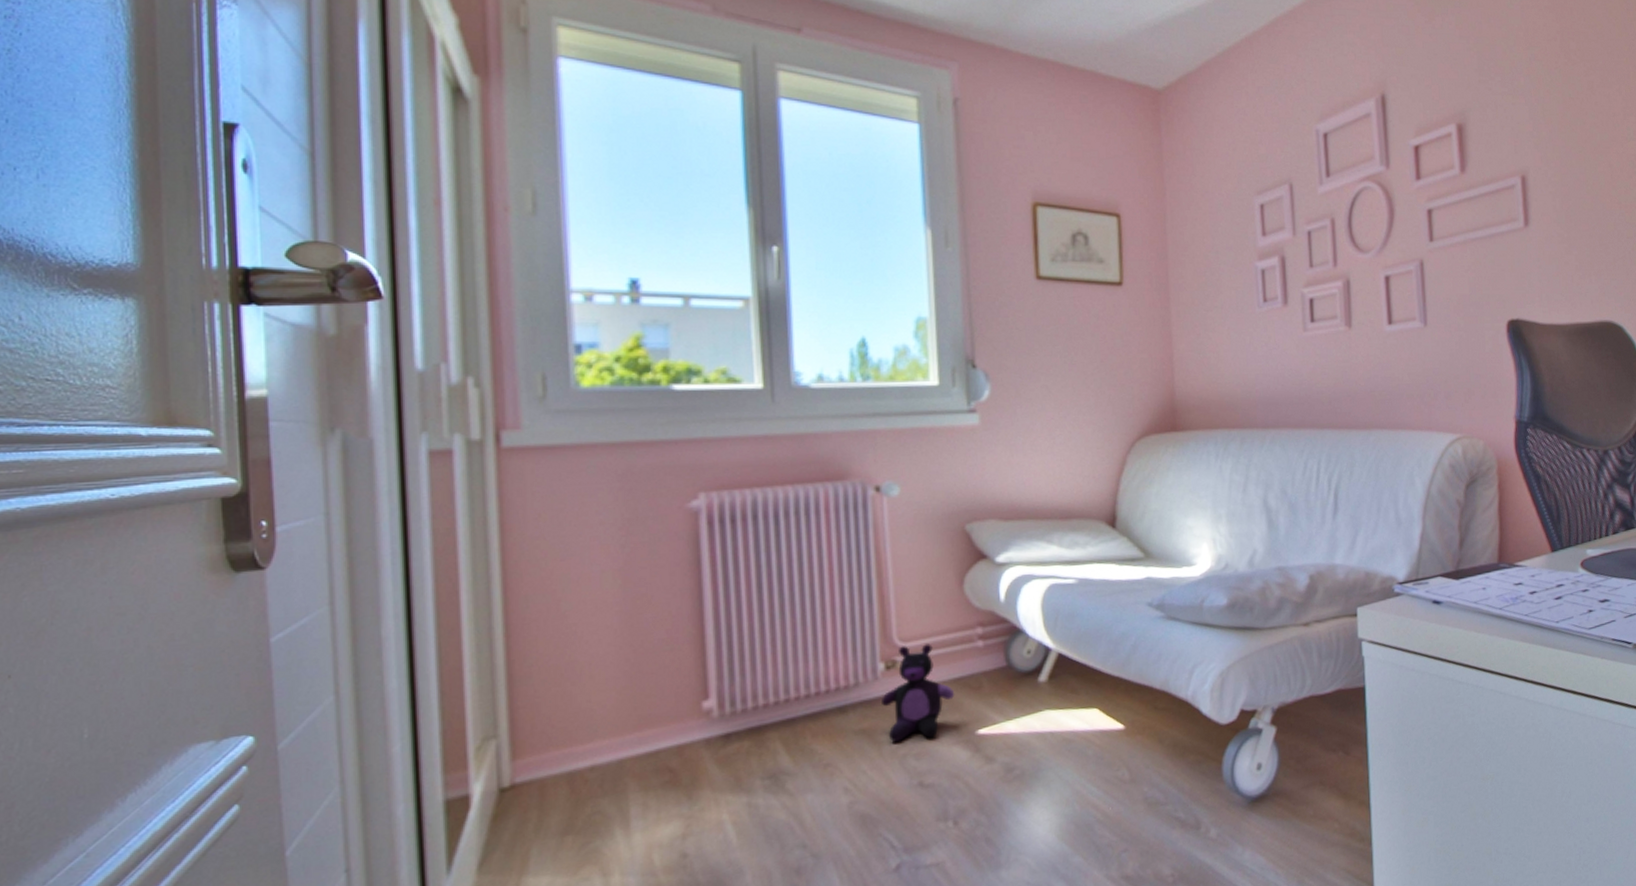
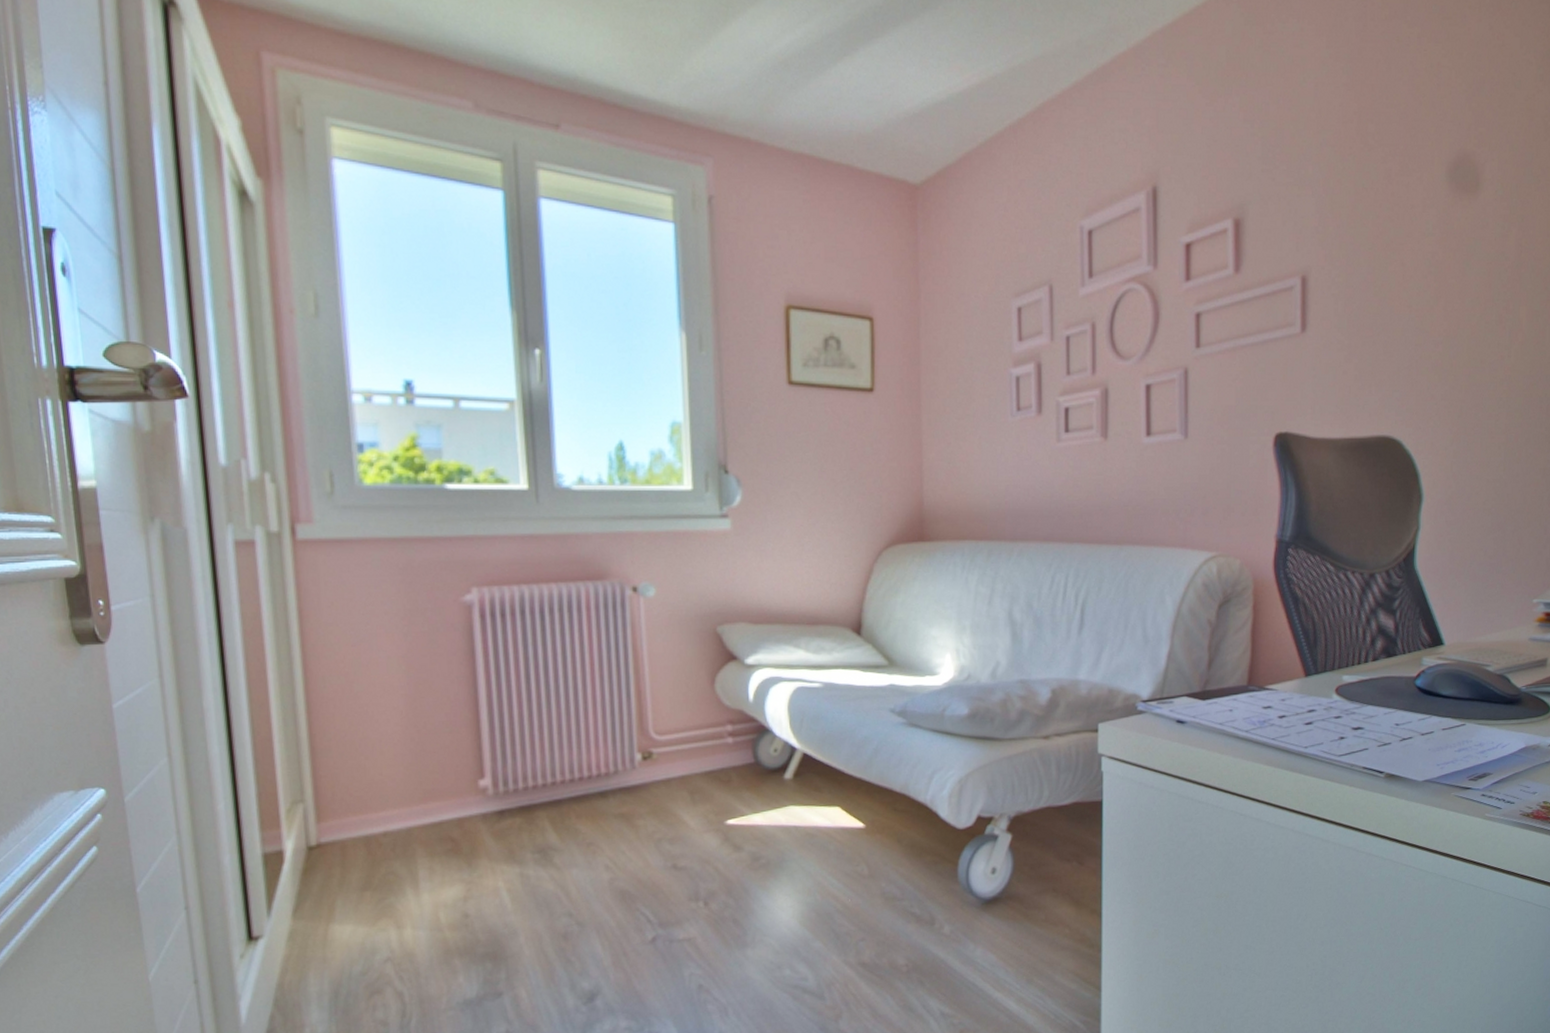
stuffed animal: present [880,644,955,743] -> none [638,738,706,828]

